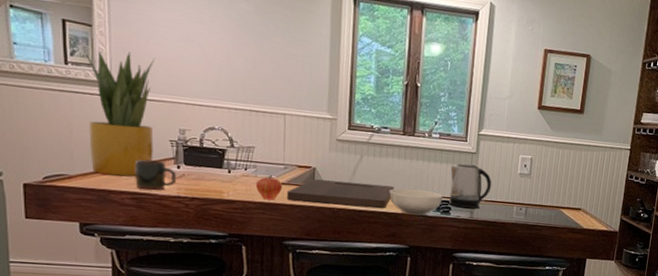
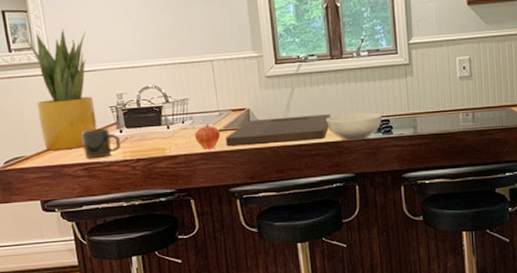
kettle: present [449,162,492,210] -> none [385,75,432,126]

